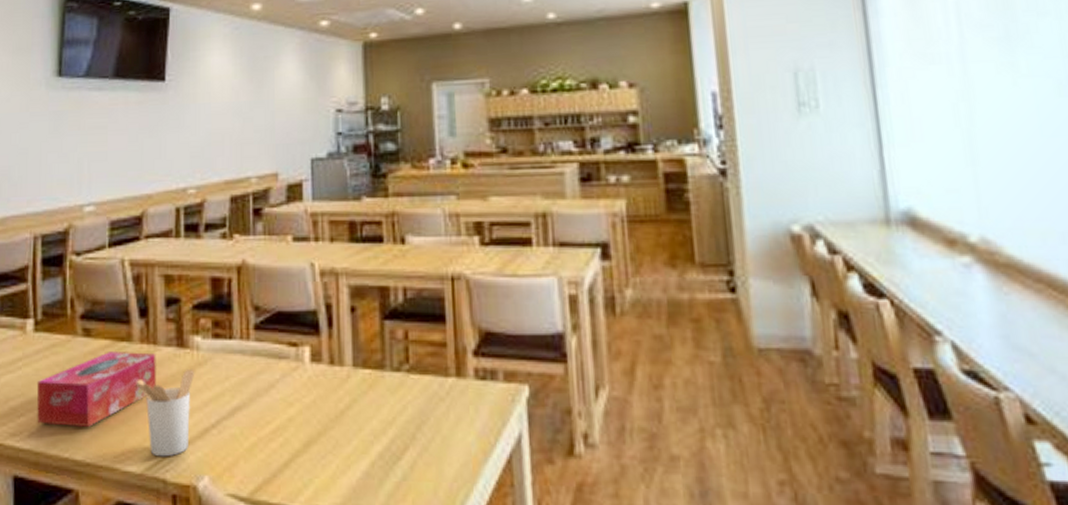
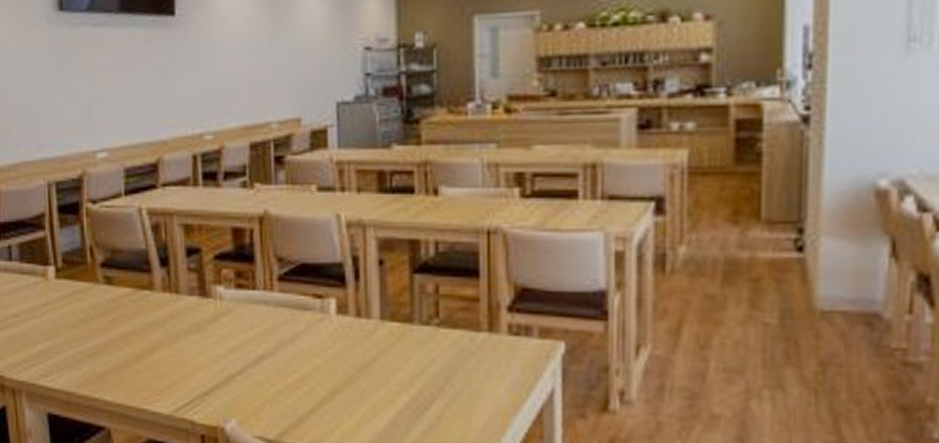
tissue box: present [36,352,156,427] -> none [62,300,180,370]
utensil holder: present [137,368,194,457] -> none [161,317,218,400]

